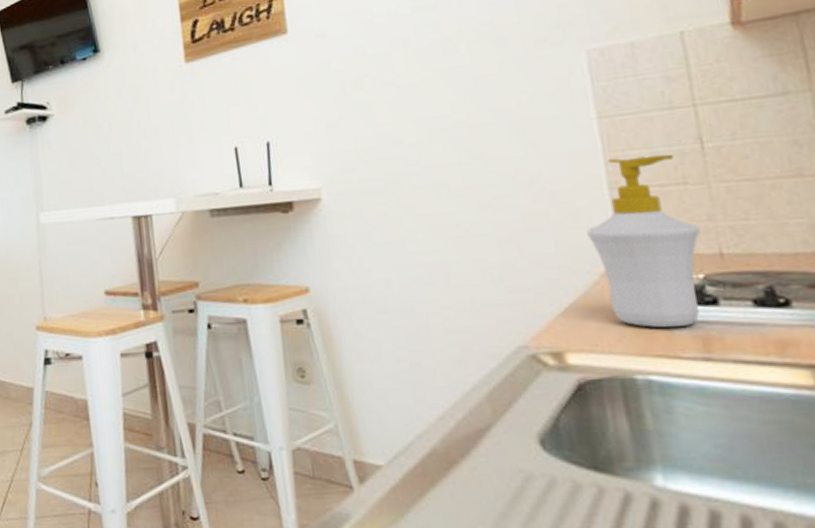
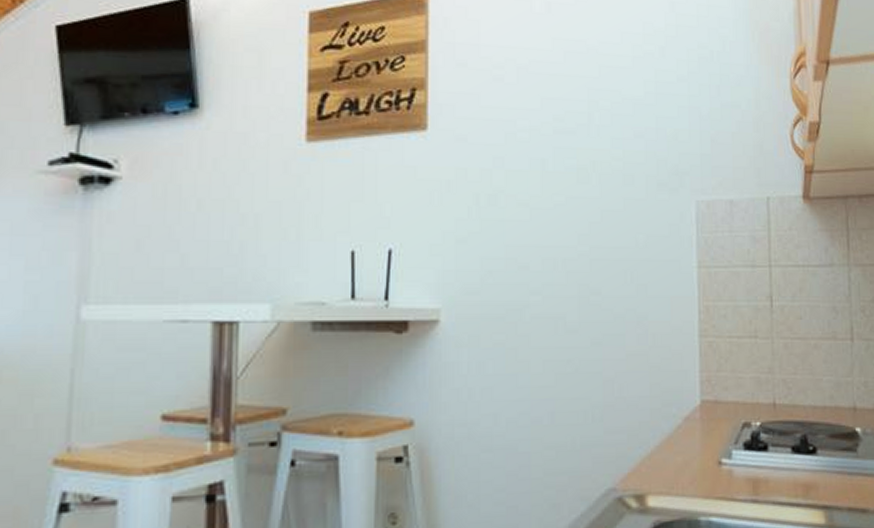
soap bottle: present [587,154,700,328] -> none [678,308,762,472]

